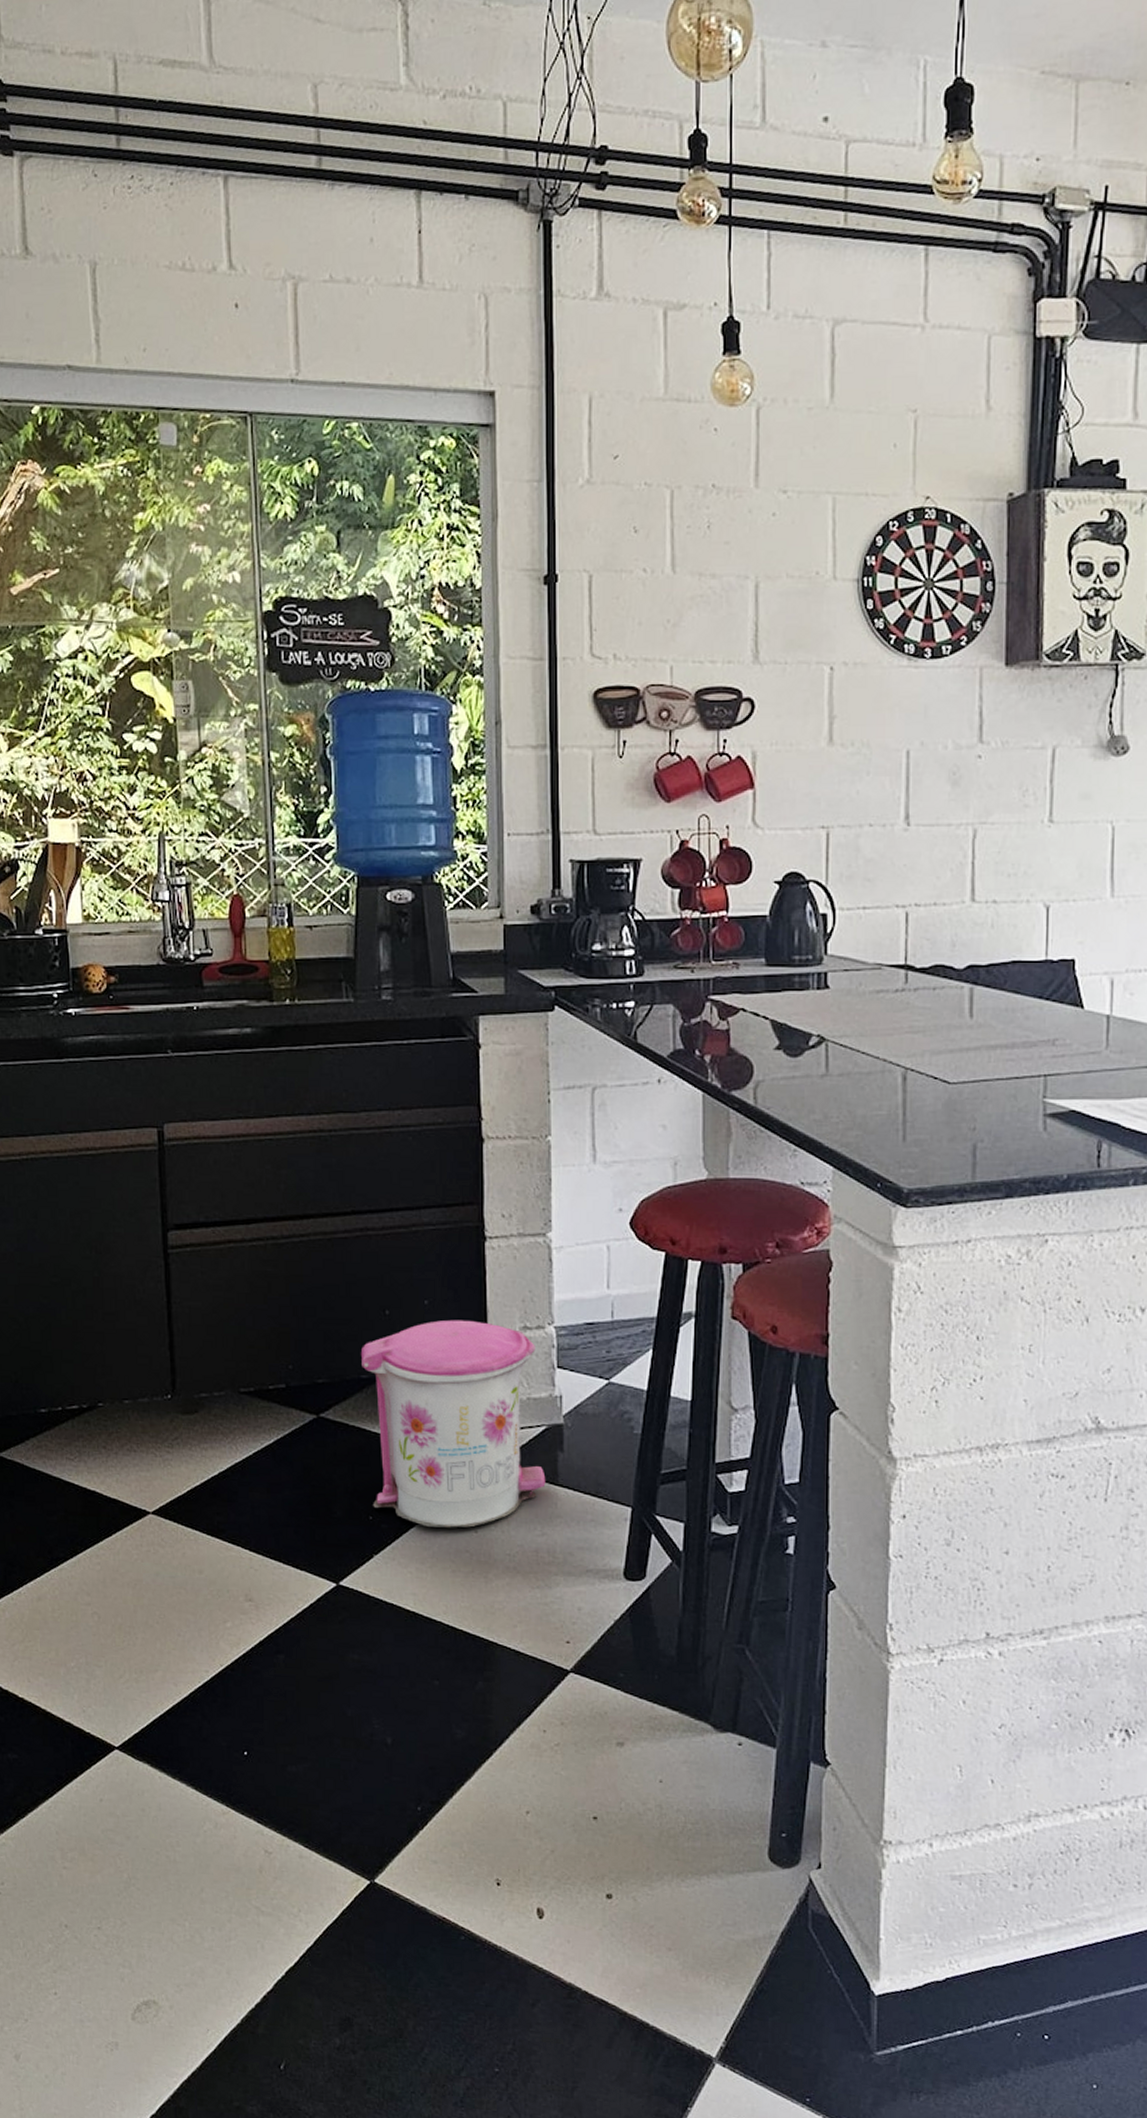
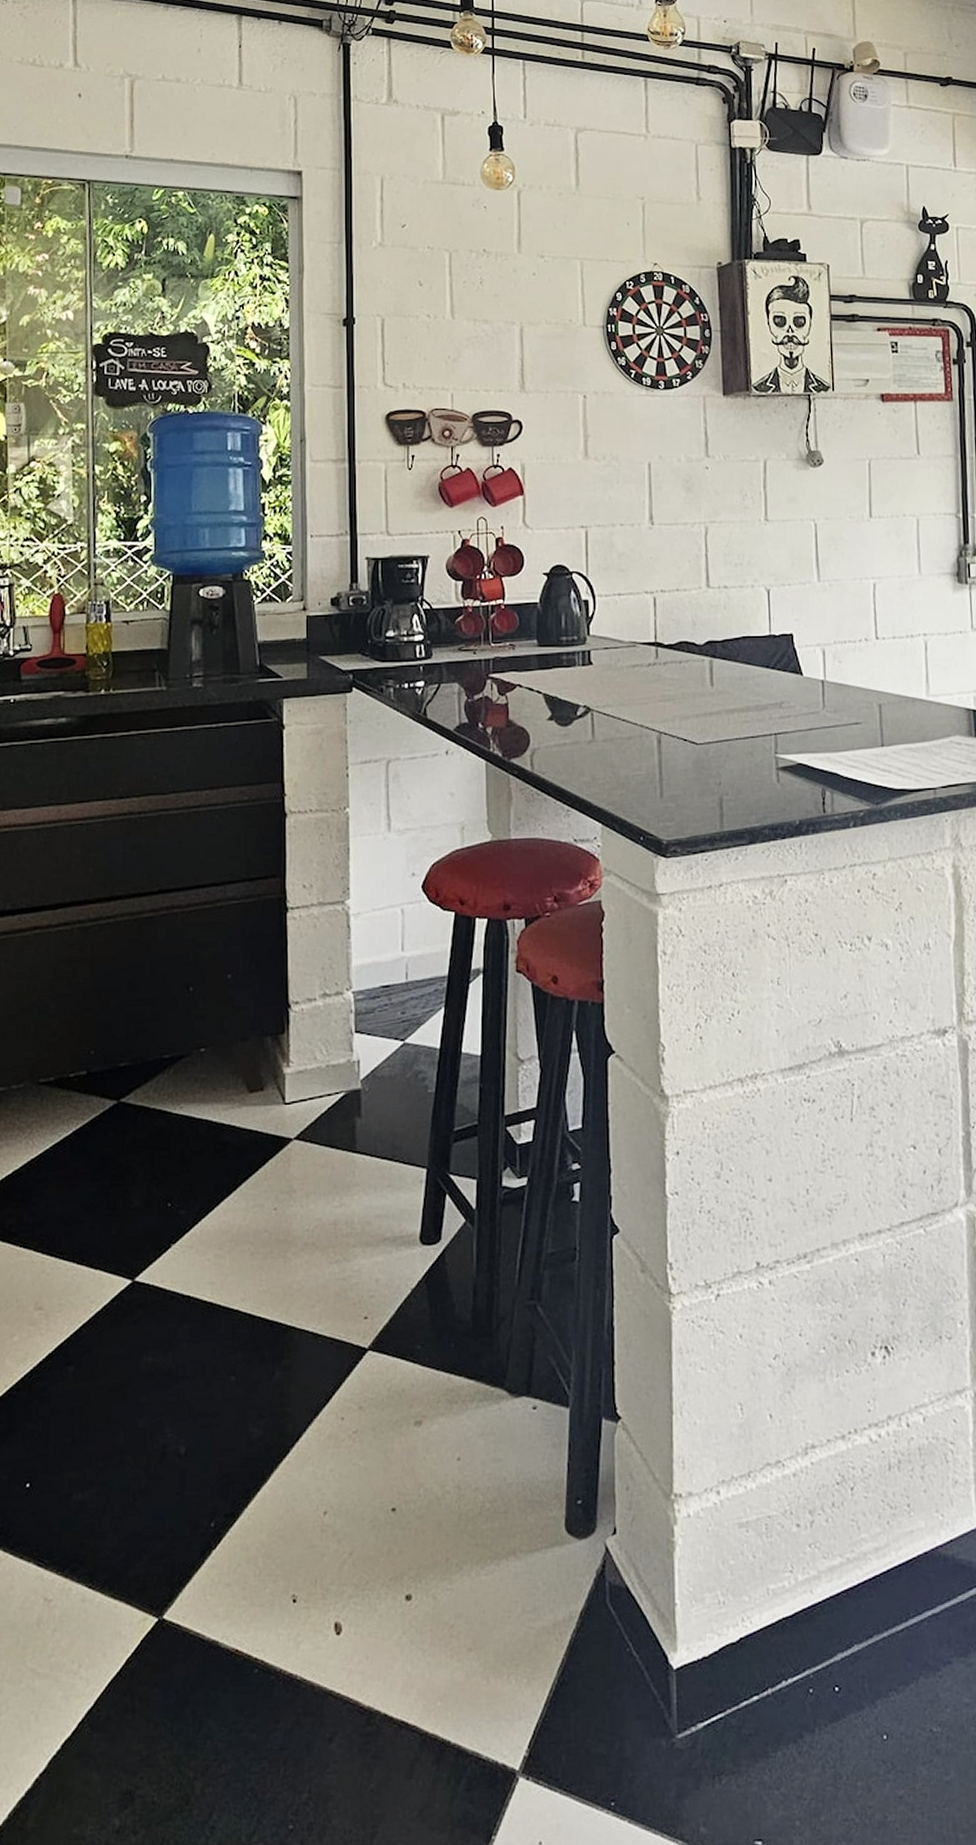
trash can: present [360,1319,546,1528] -> none [163,991,344,1209]

